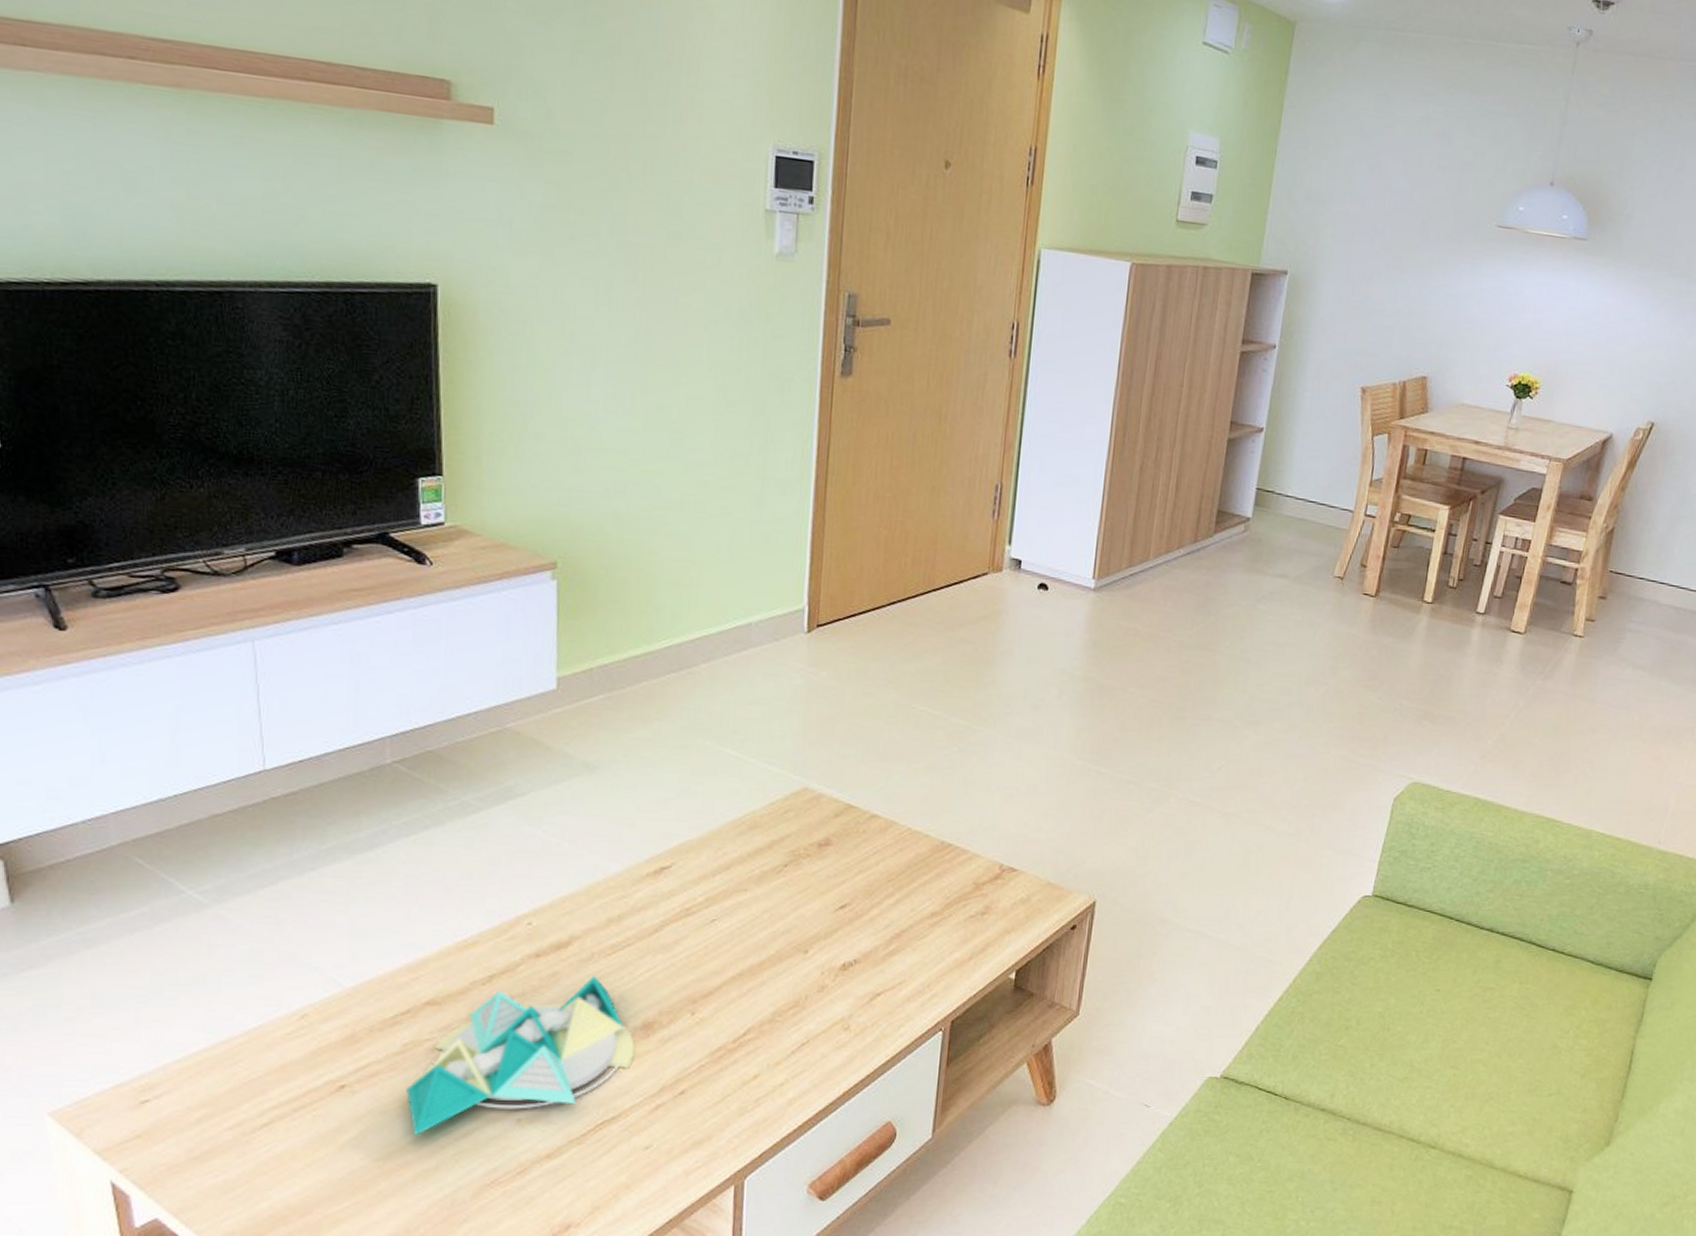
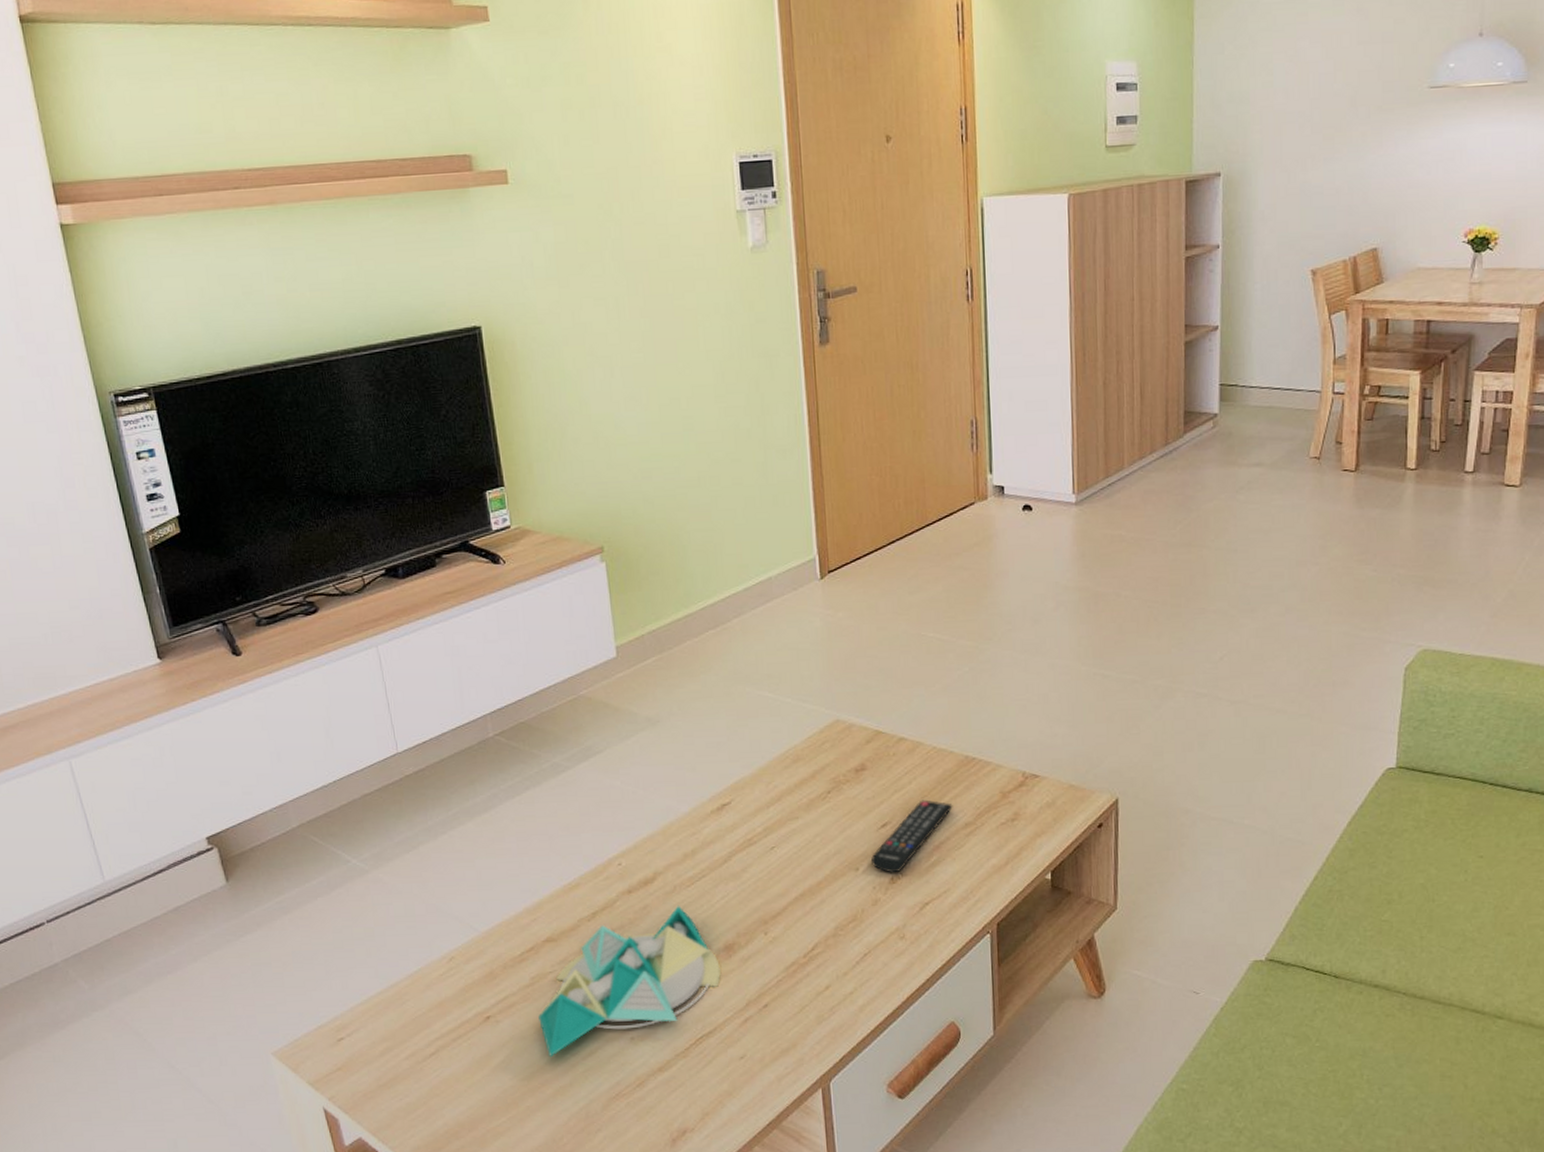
remote control: none [822,883,921,959] -> present [870,799,953,873]

